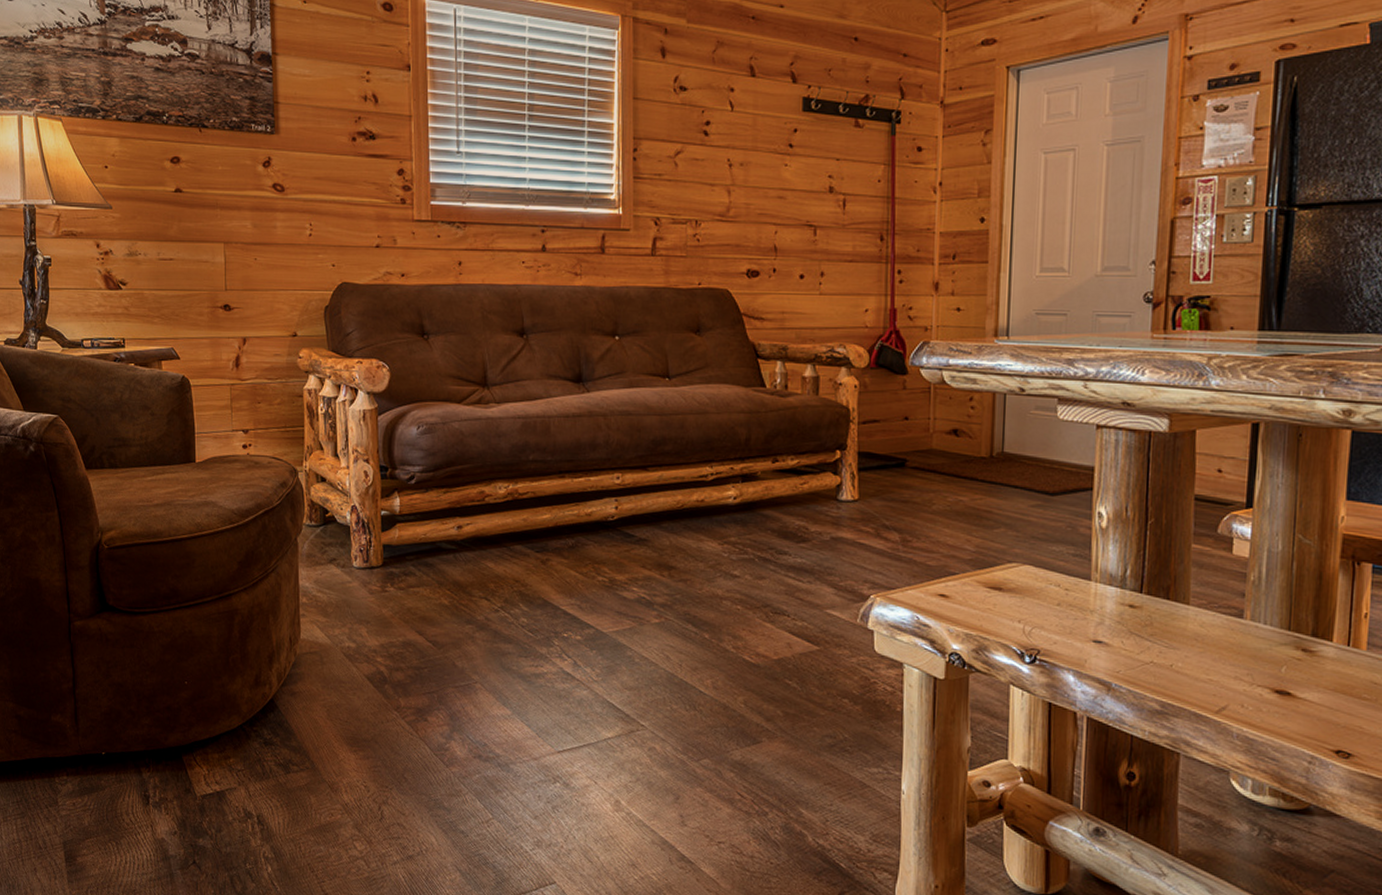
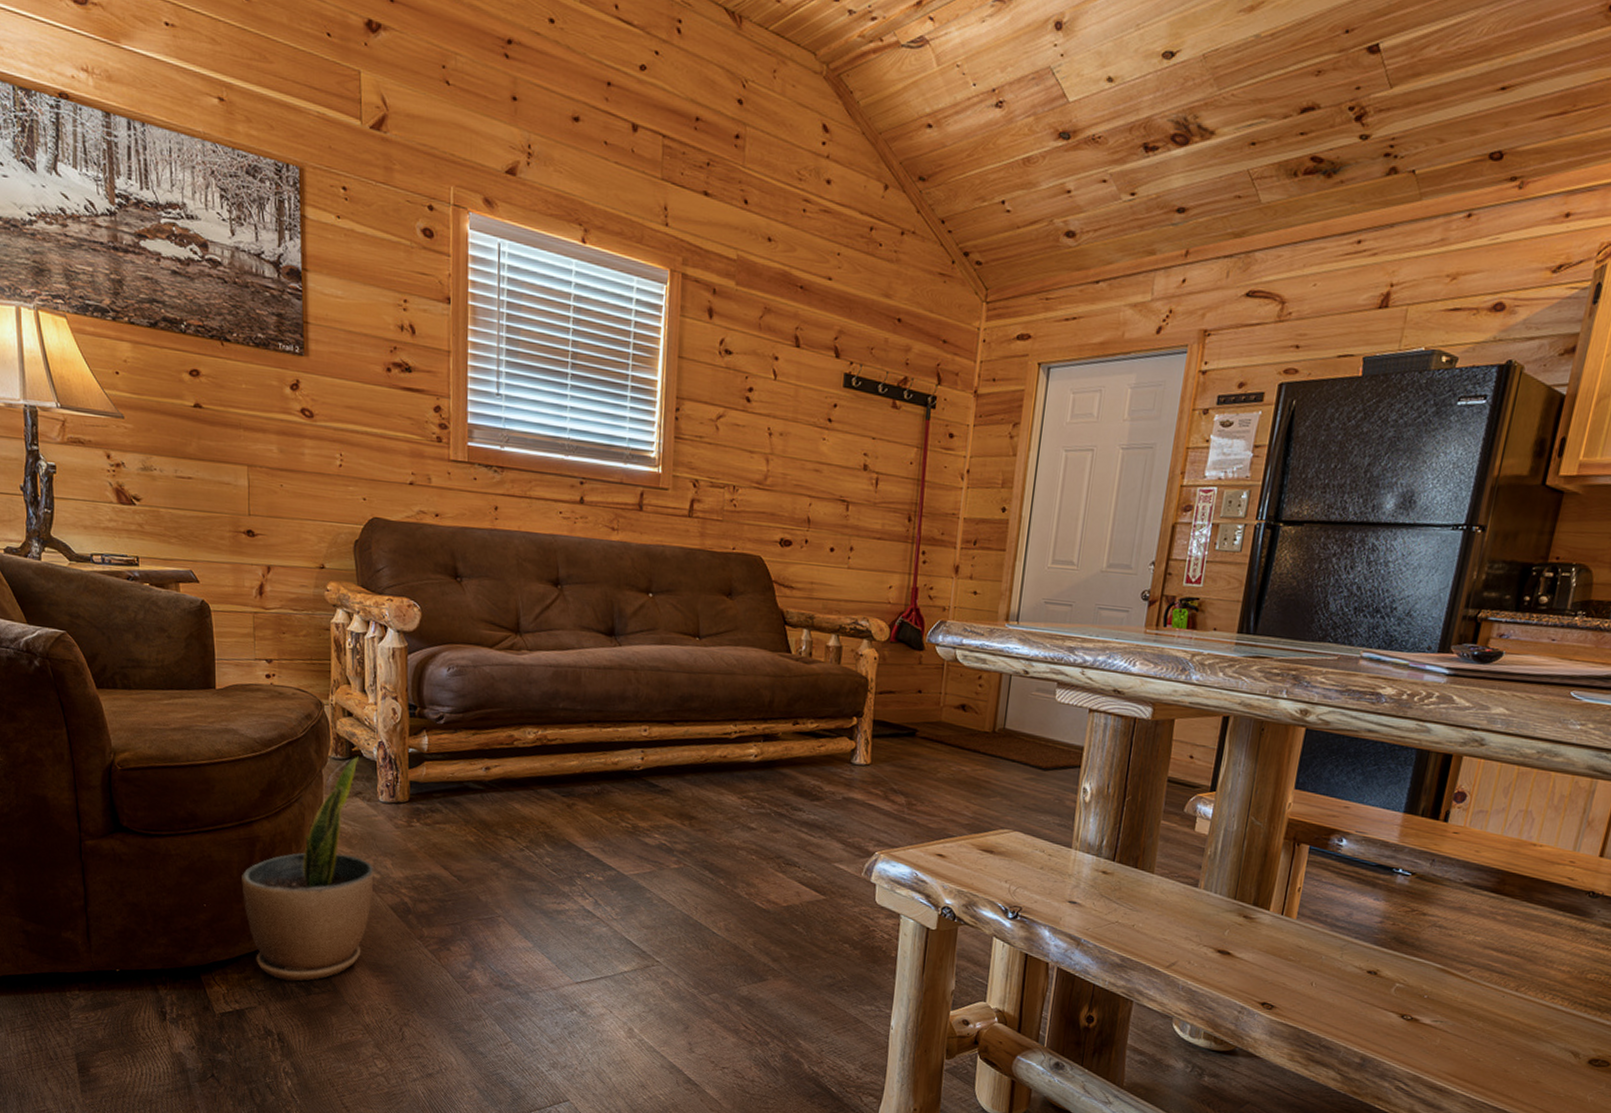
potted plant: none [221,522,349,759] -> present [242,756,373,981]

